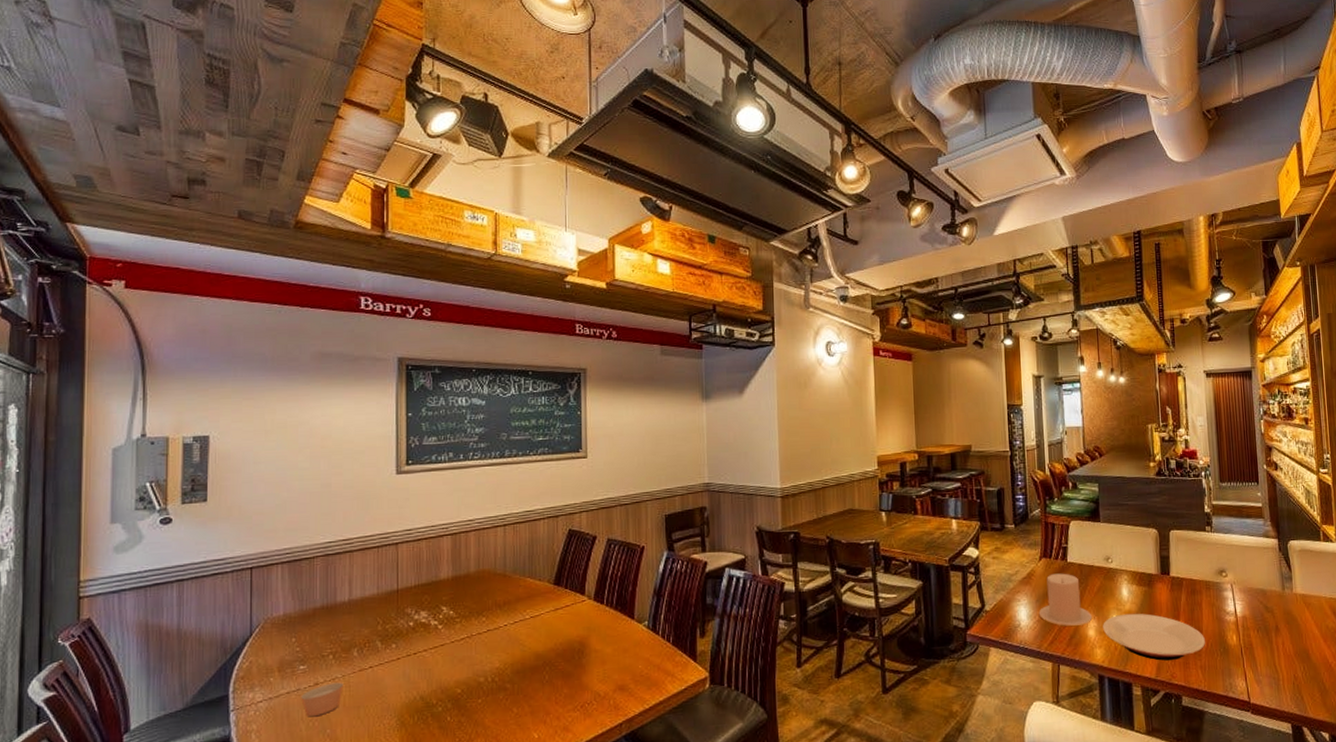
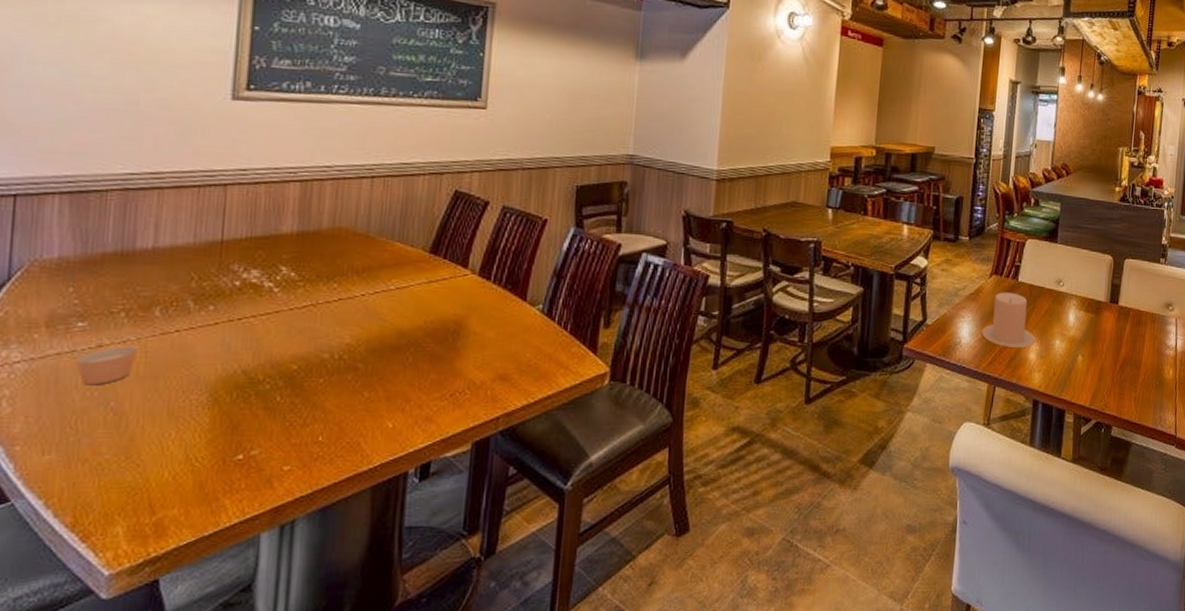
plate: present [1103,613,1205,661] -> none [1044,339,1143,390]

